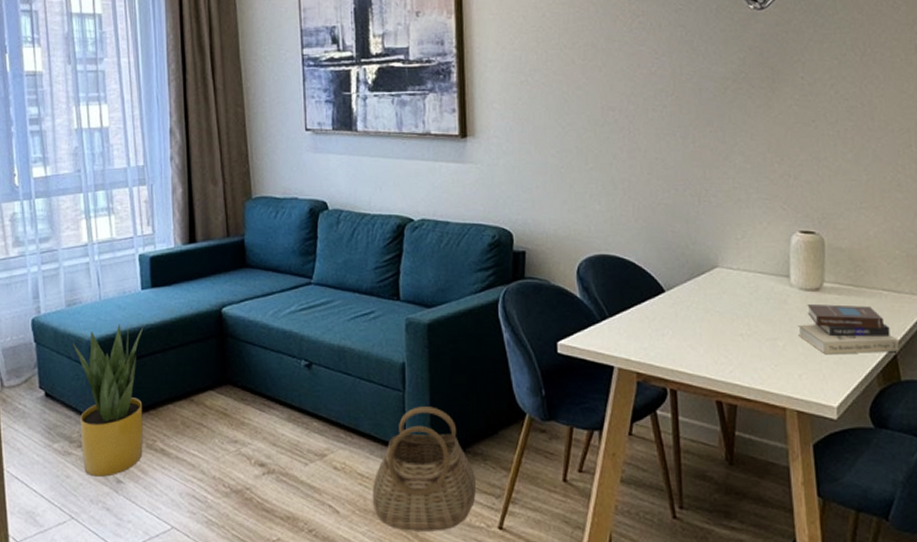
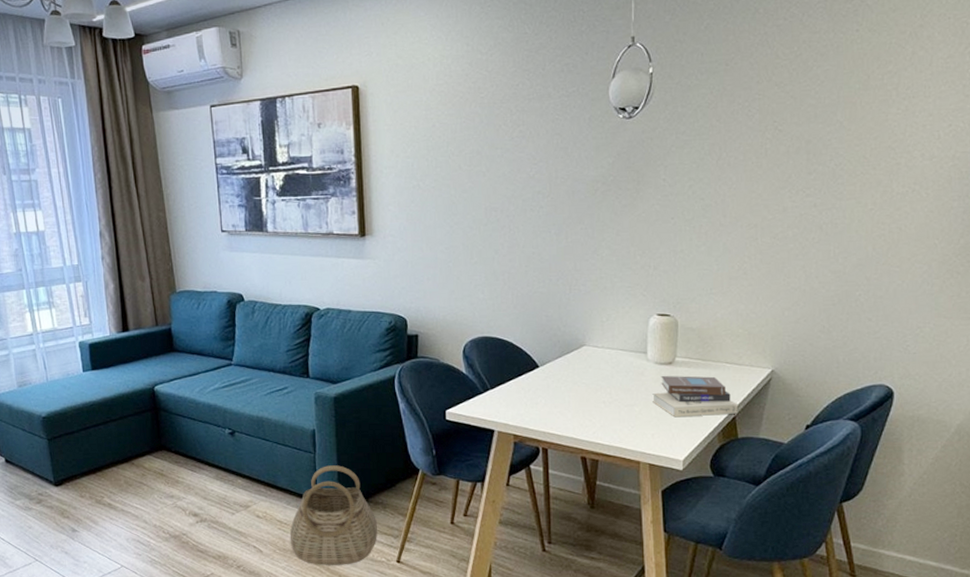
planter: present [73,324,144,477] -> none [26,401,93,527]

